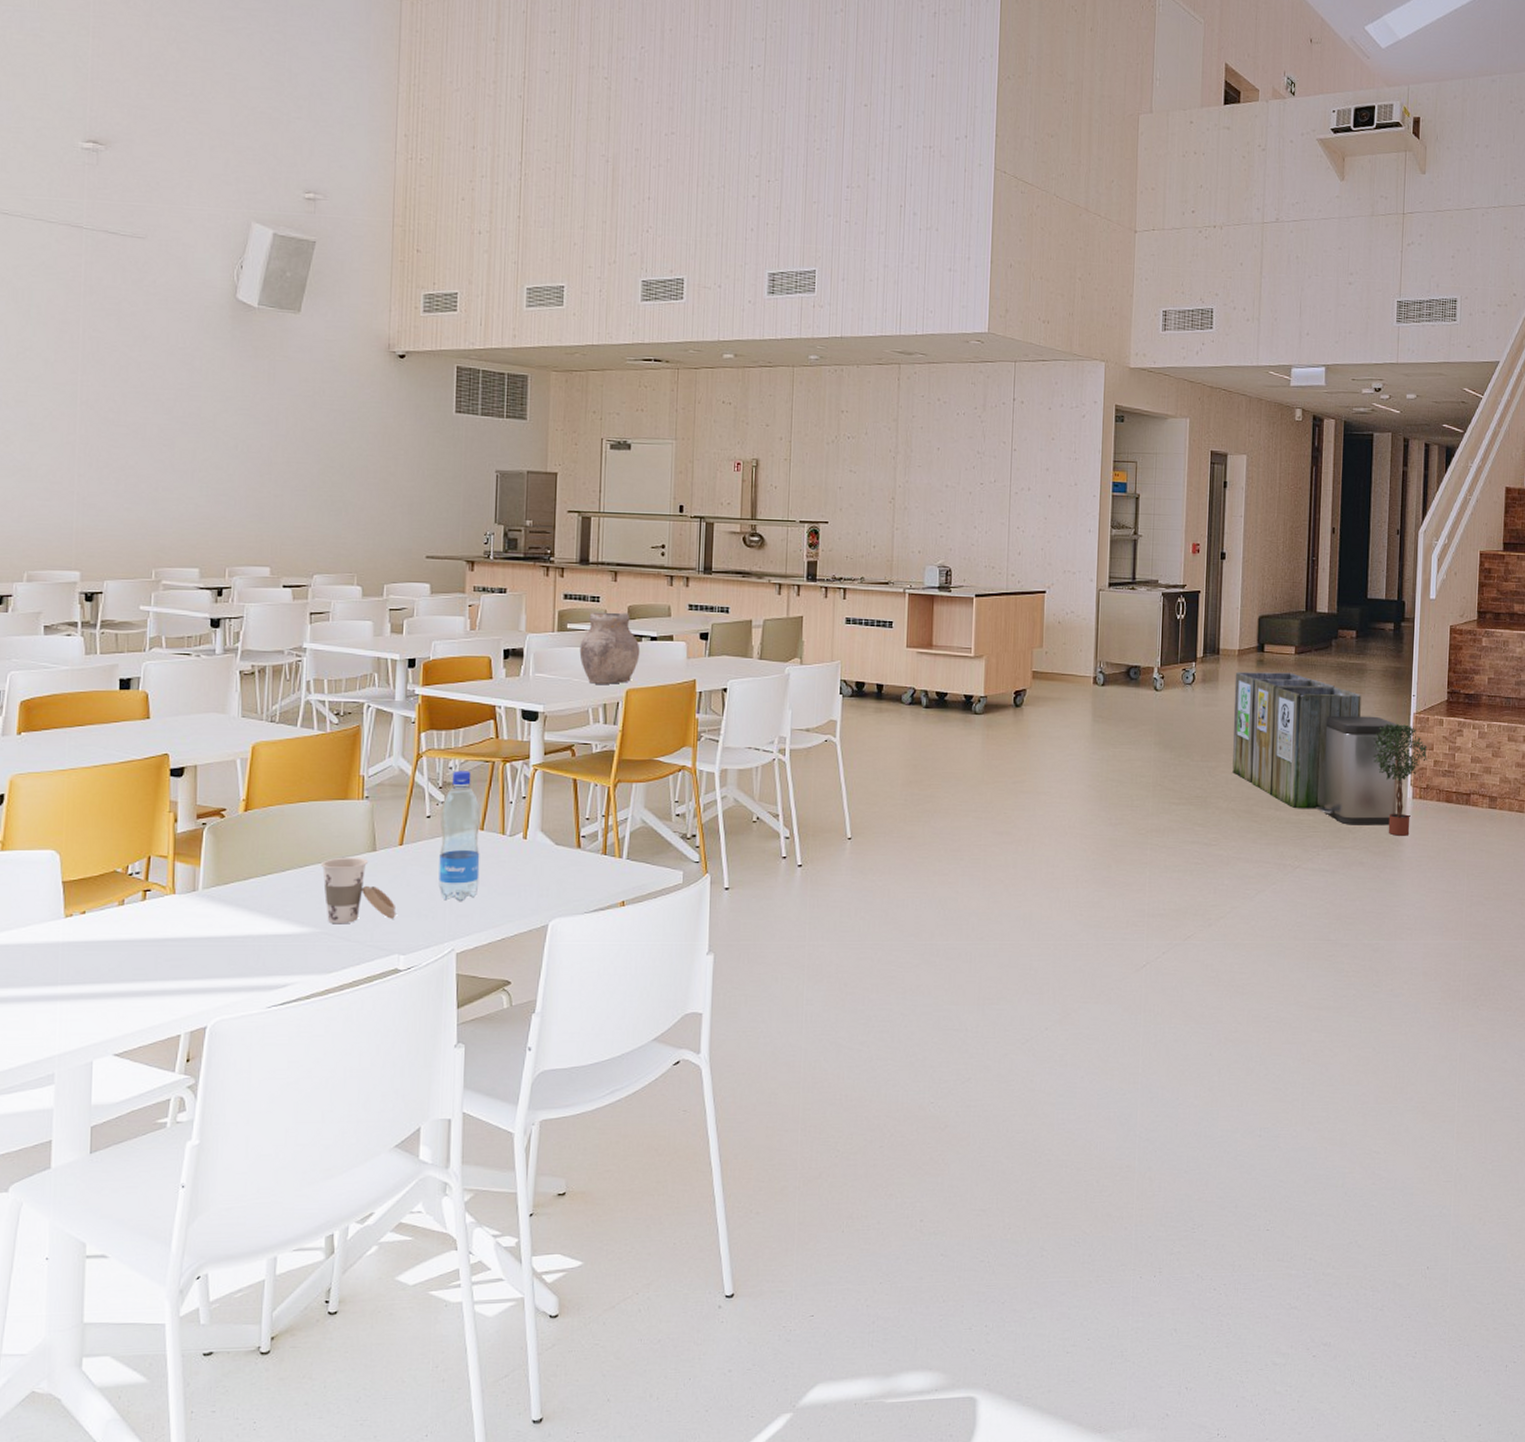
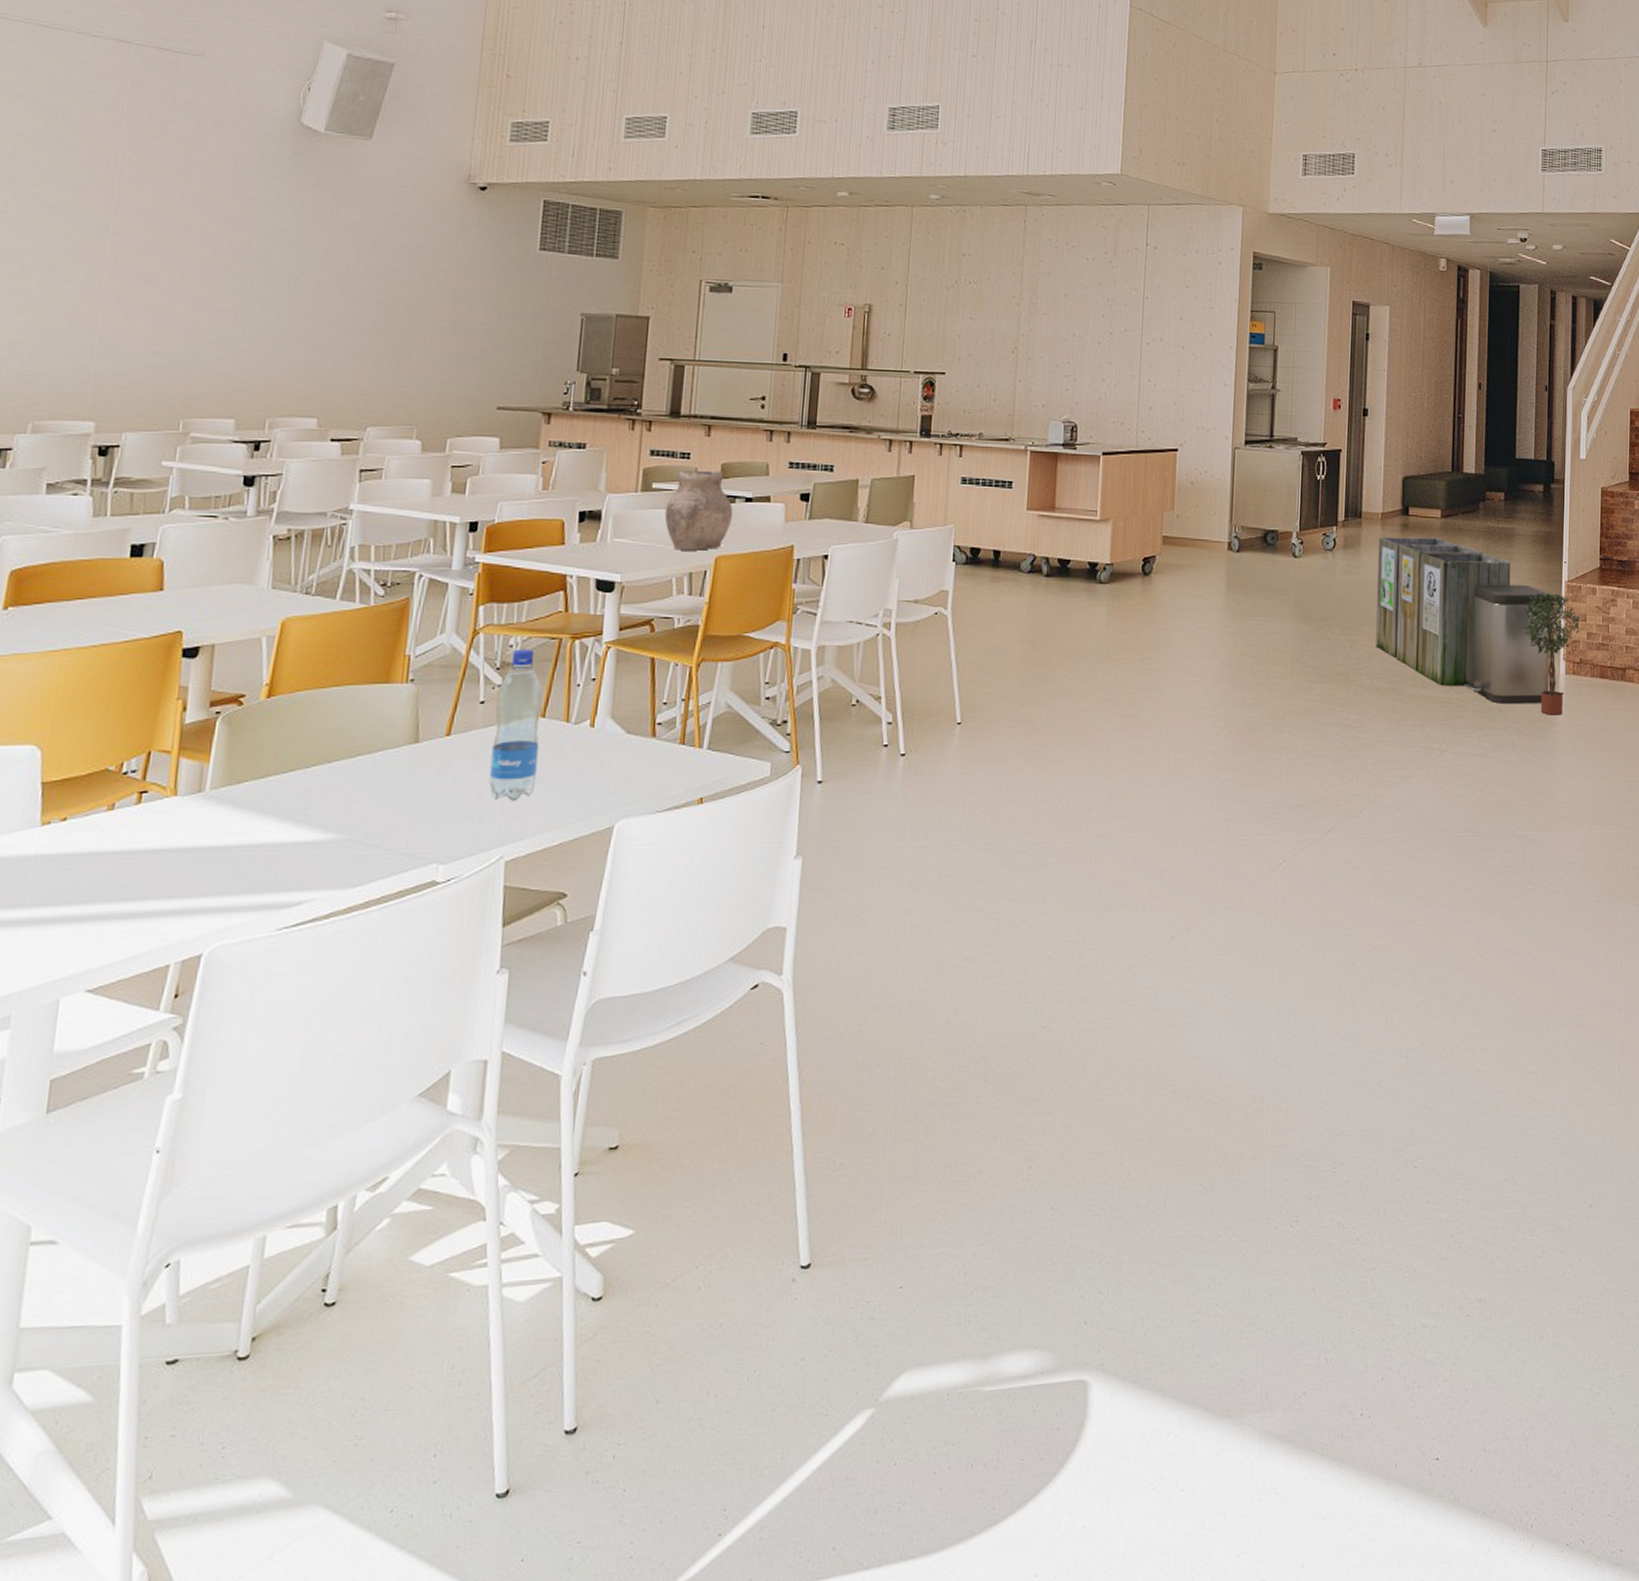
cup: present [321,857,397,924] -> none [353,750,439,829]

